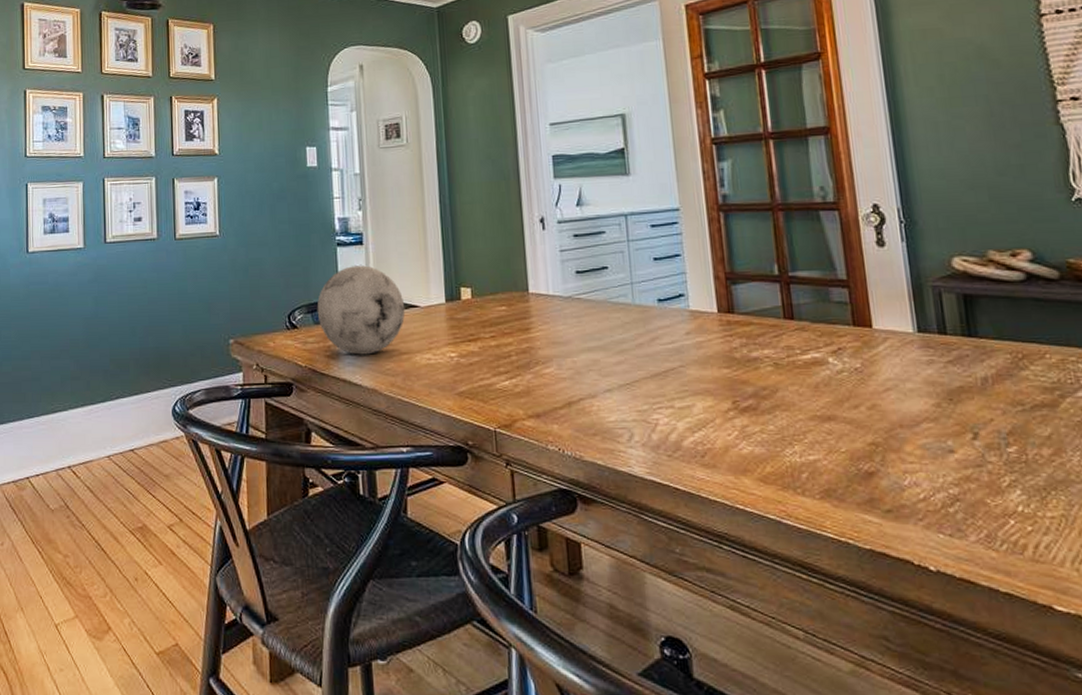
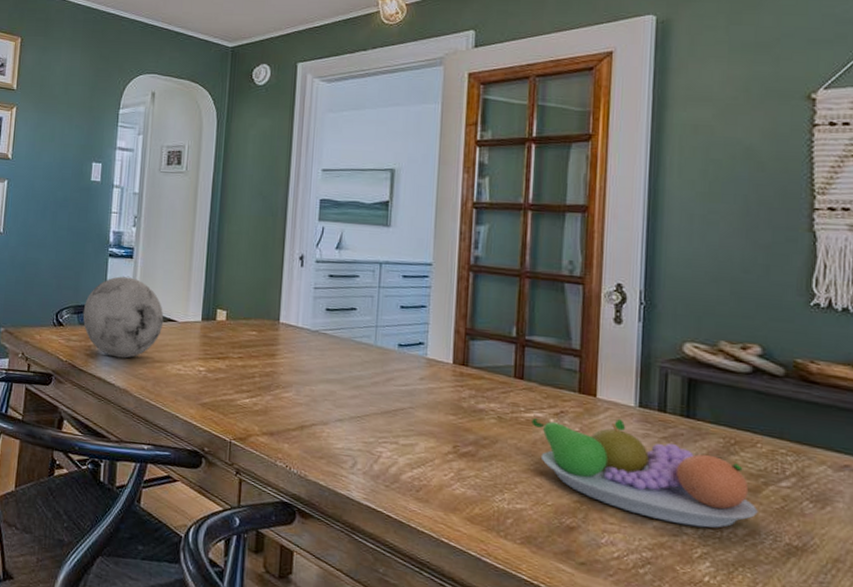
fruit bowl: none [809,347,1060,453] -> present [532,417,758,528]

